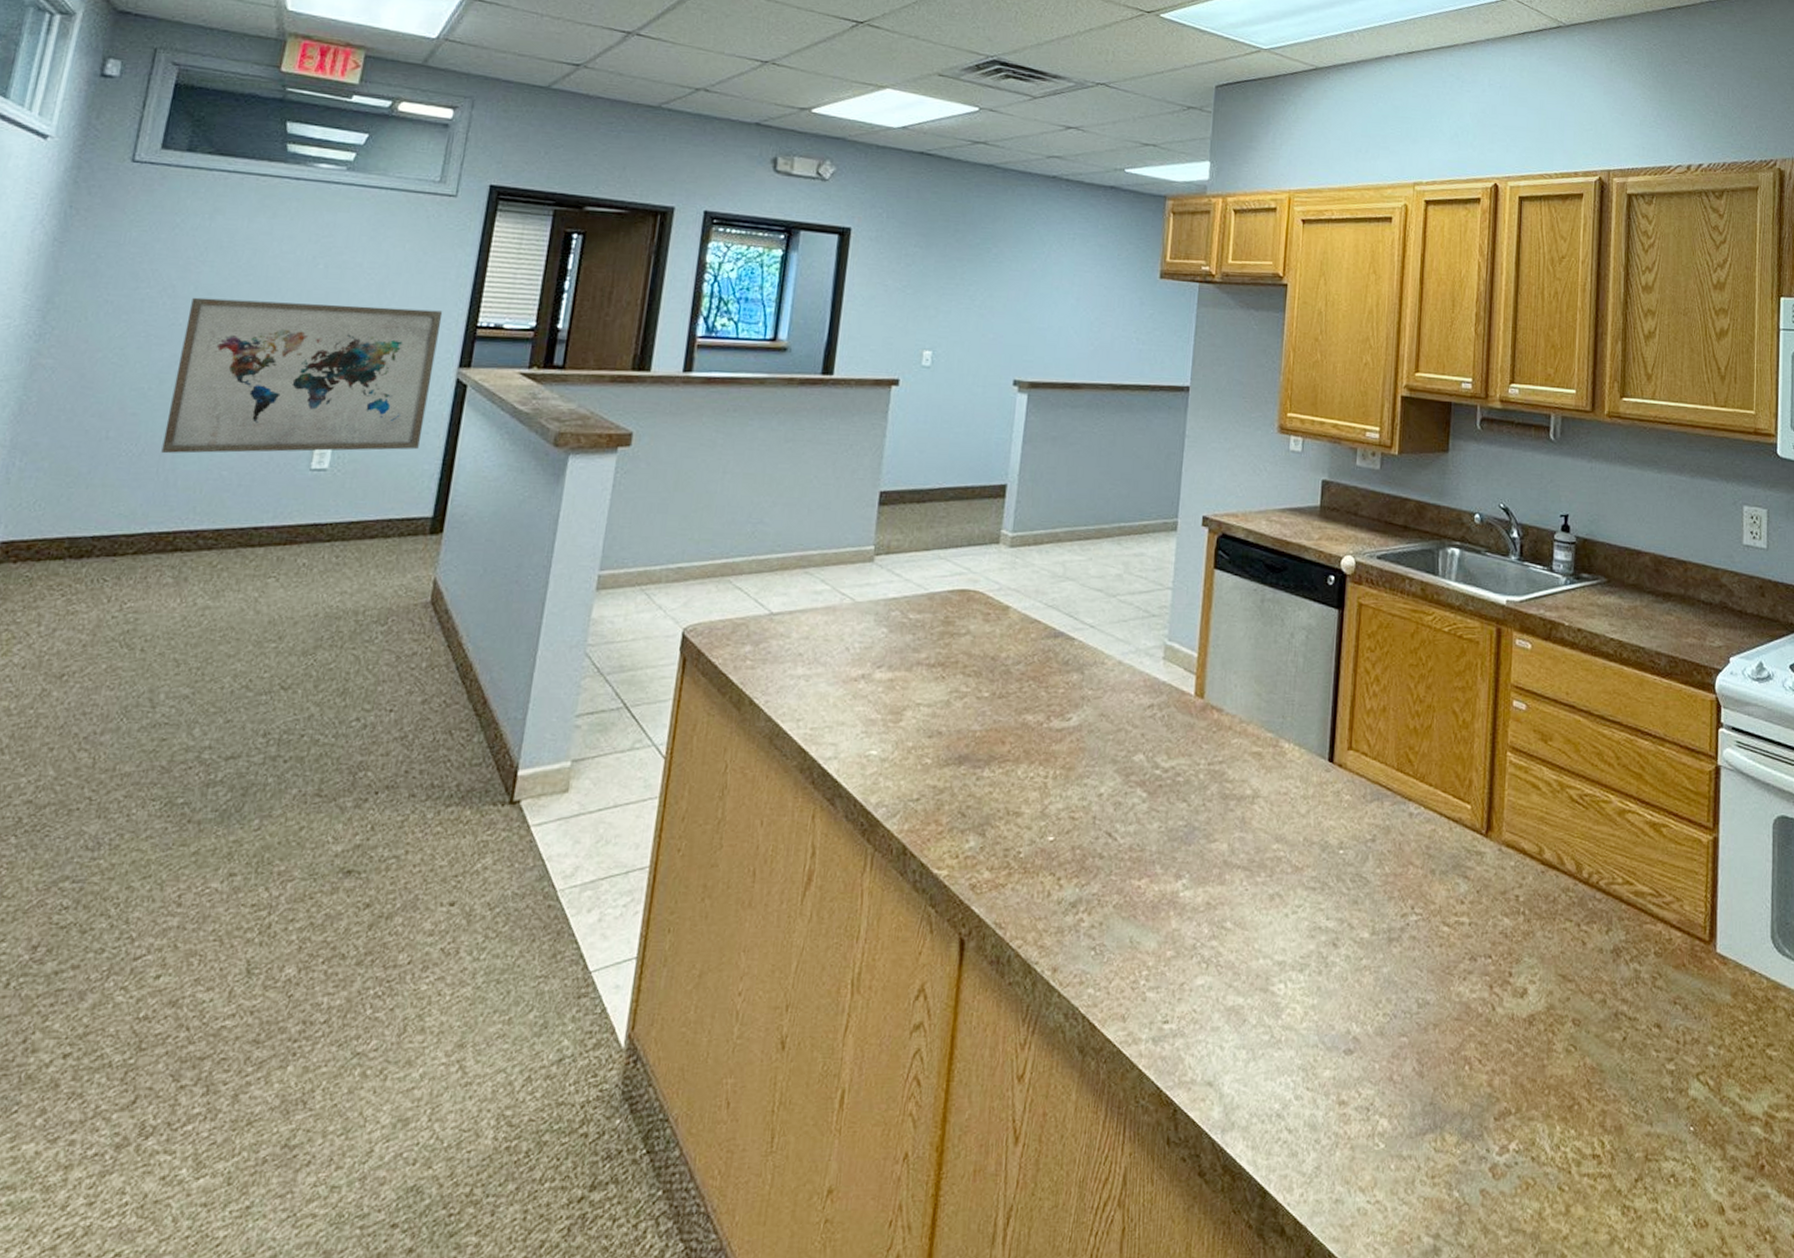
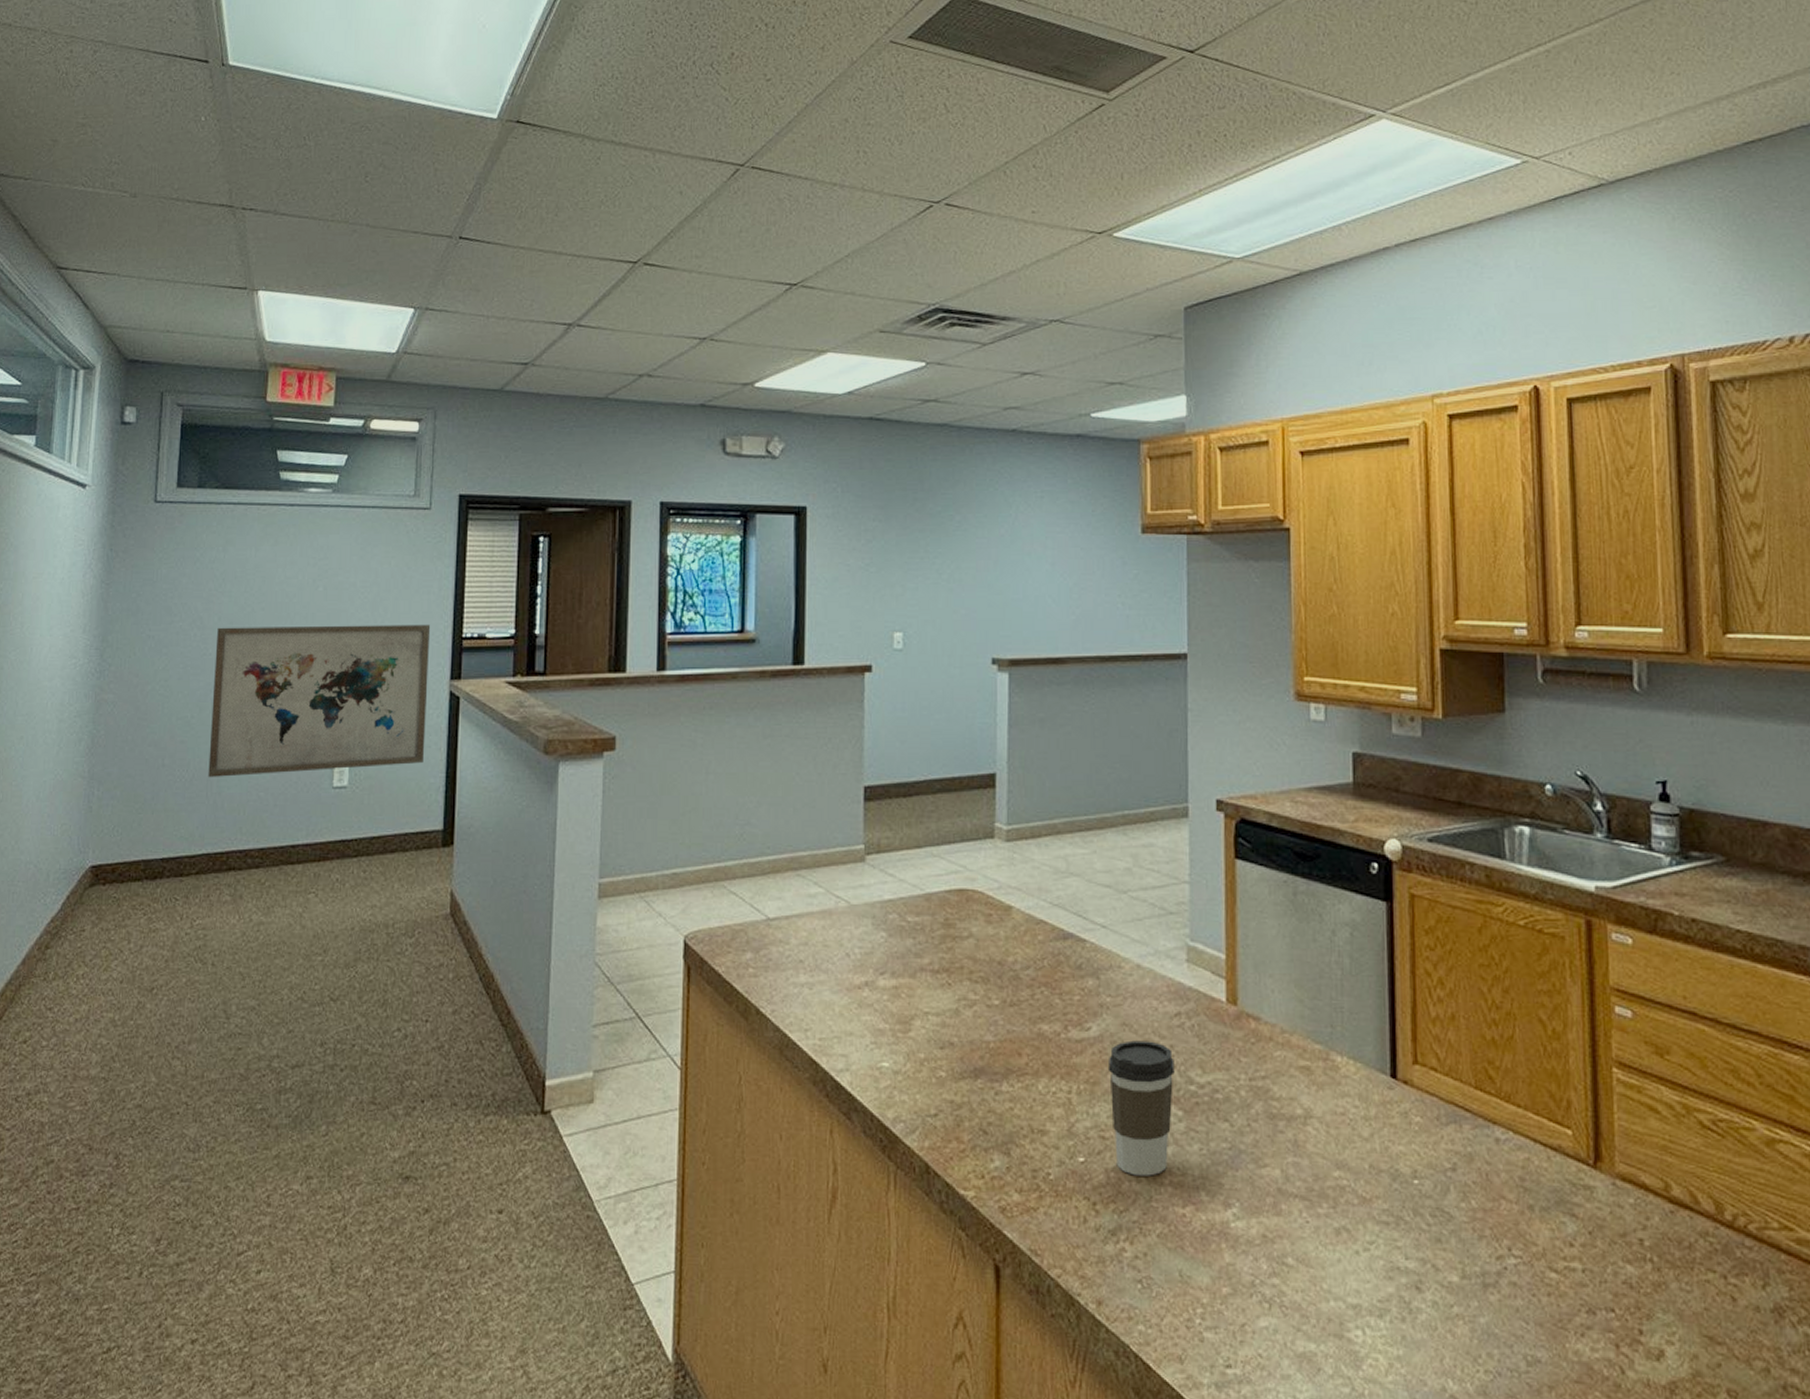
coffee cup: none [1082,729,1144,852] -> present [1107,1040,1175,1176]

